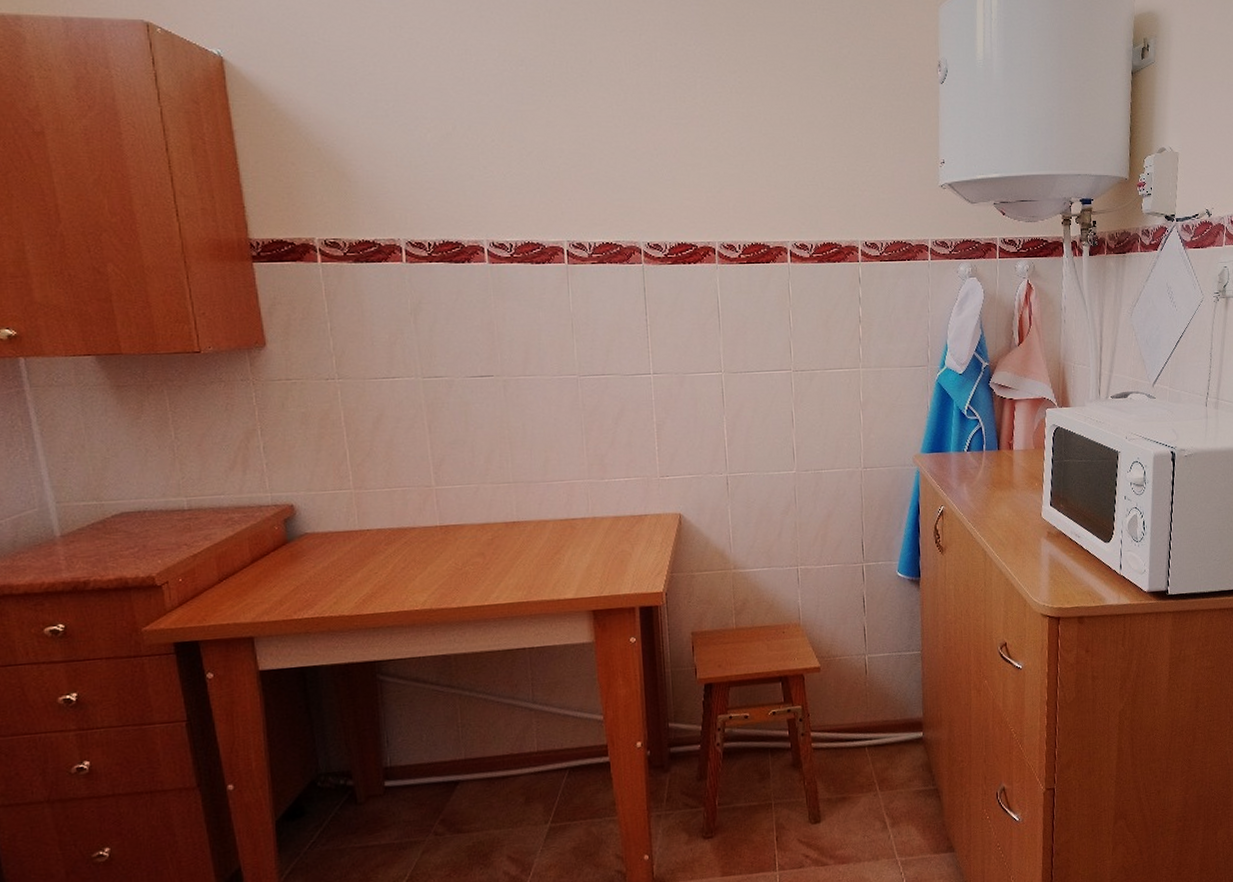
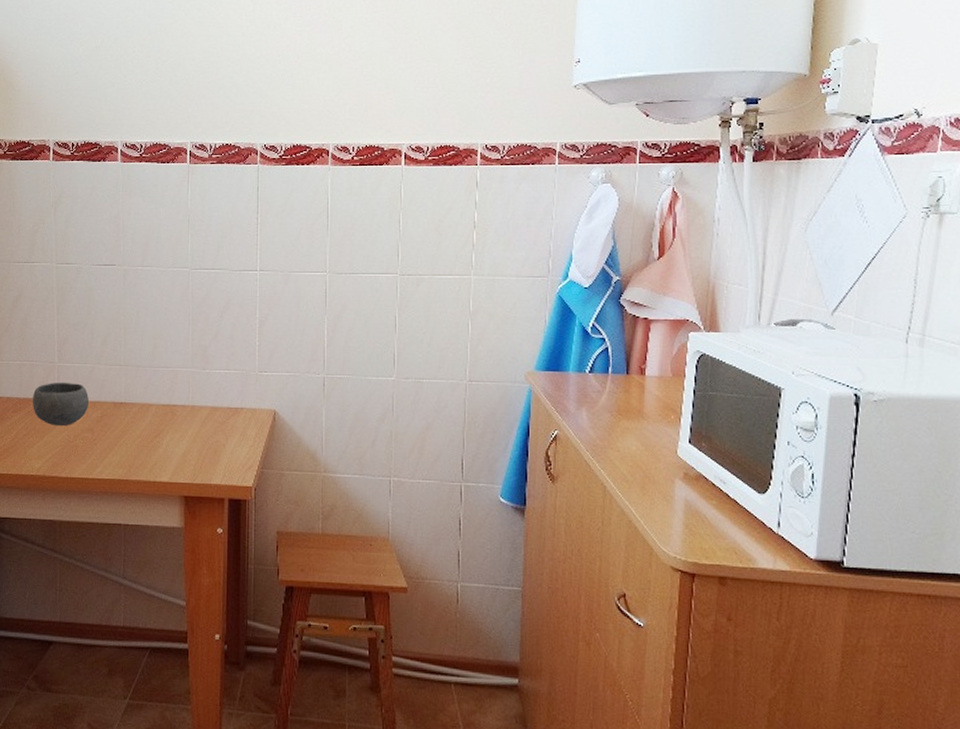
bowl: none [408,506,477,555] -> present [32,382,90,426]

